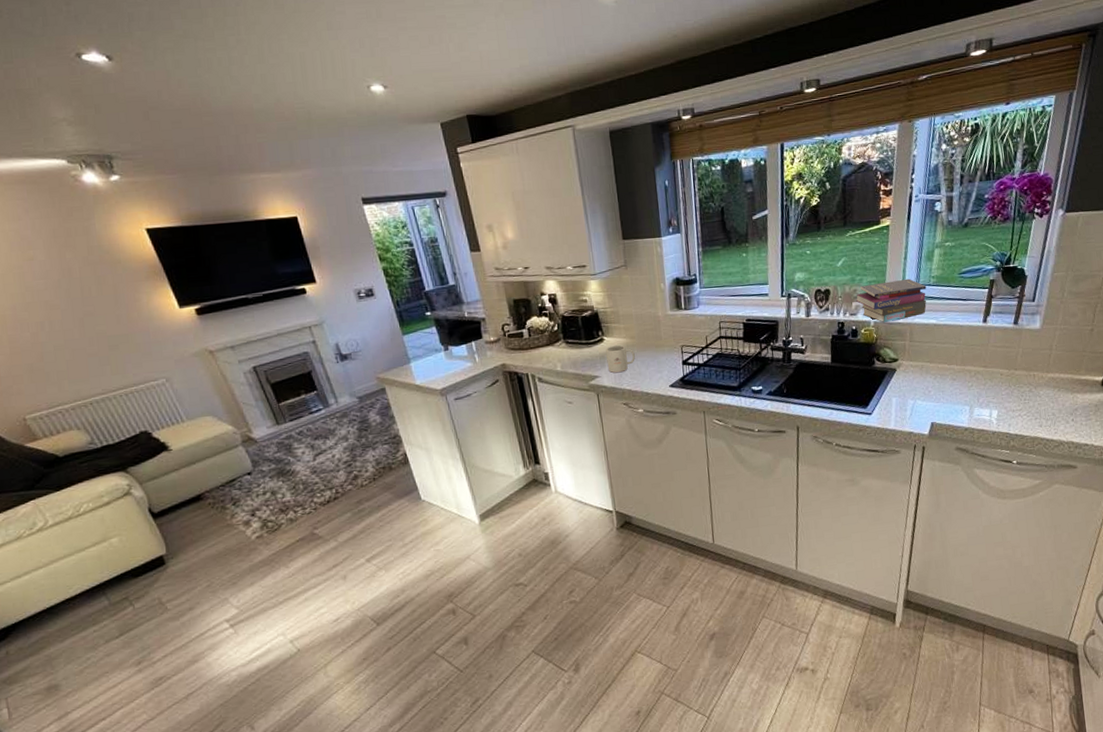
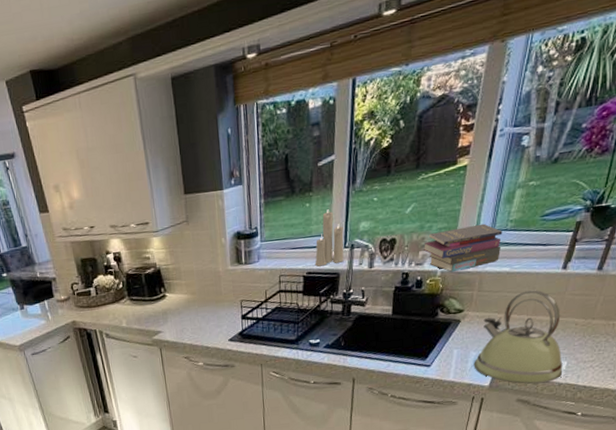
mug: present [606,345,635,373] -> none [168,301,196,329]
candle: none [753,260,782,314] -> present [315,209,344,267]
kettle: none [912,341,995,433] -> present [474,289,563,385]

